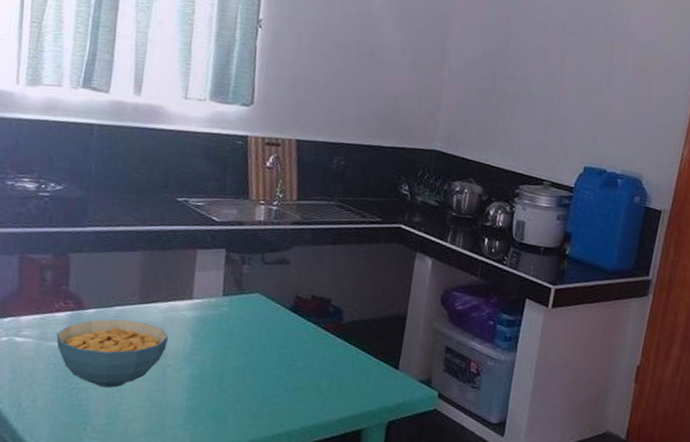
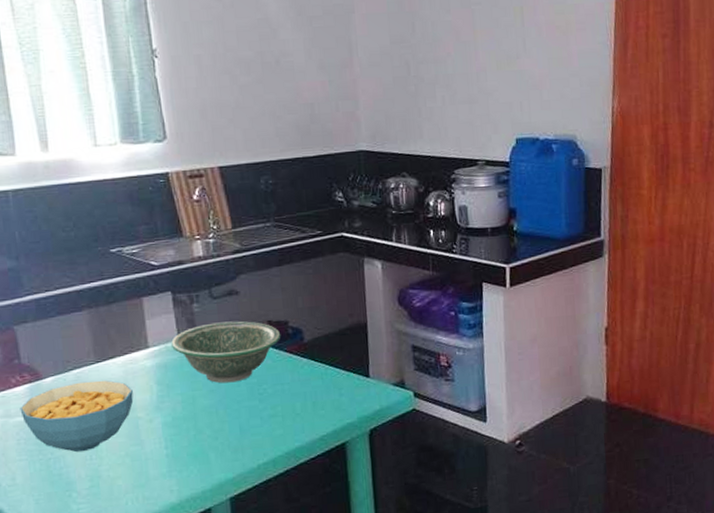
bowl: none [215,287,322,349] -> present [171,321,281,384]

